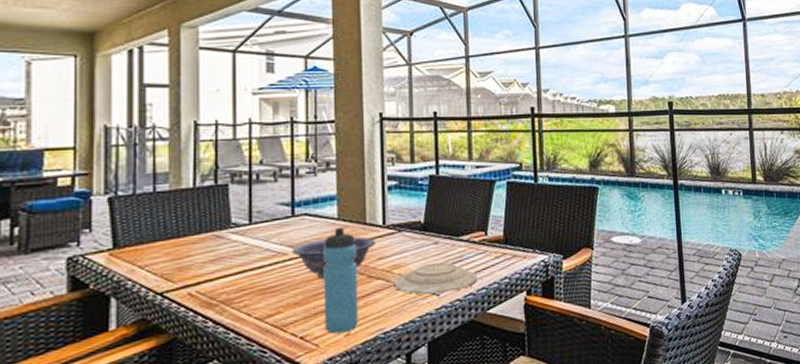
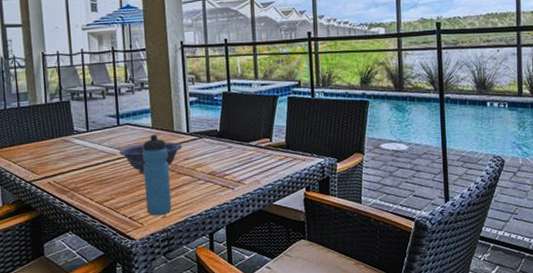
plate: present [394,262,478,295] -> none [197,163,265,188]

